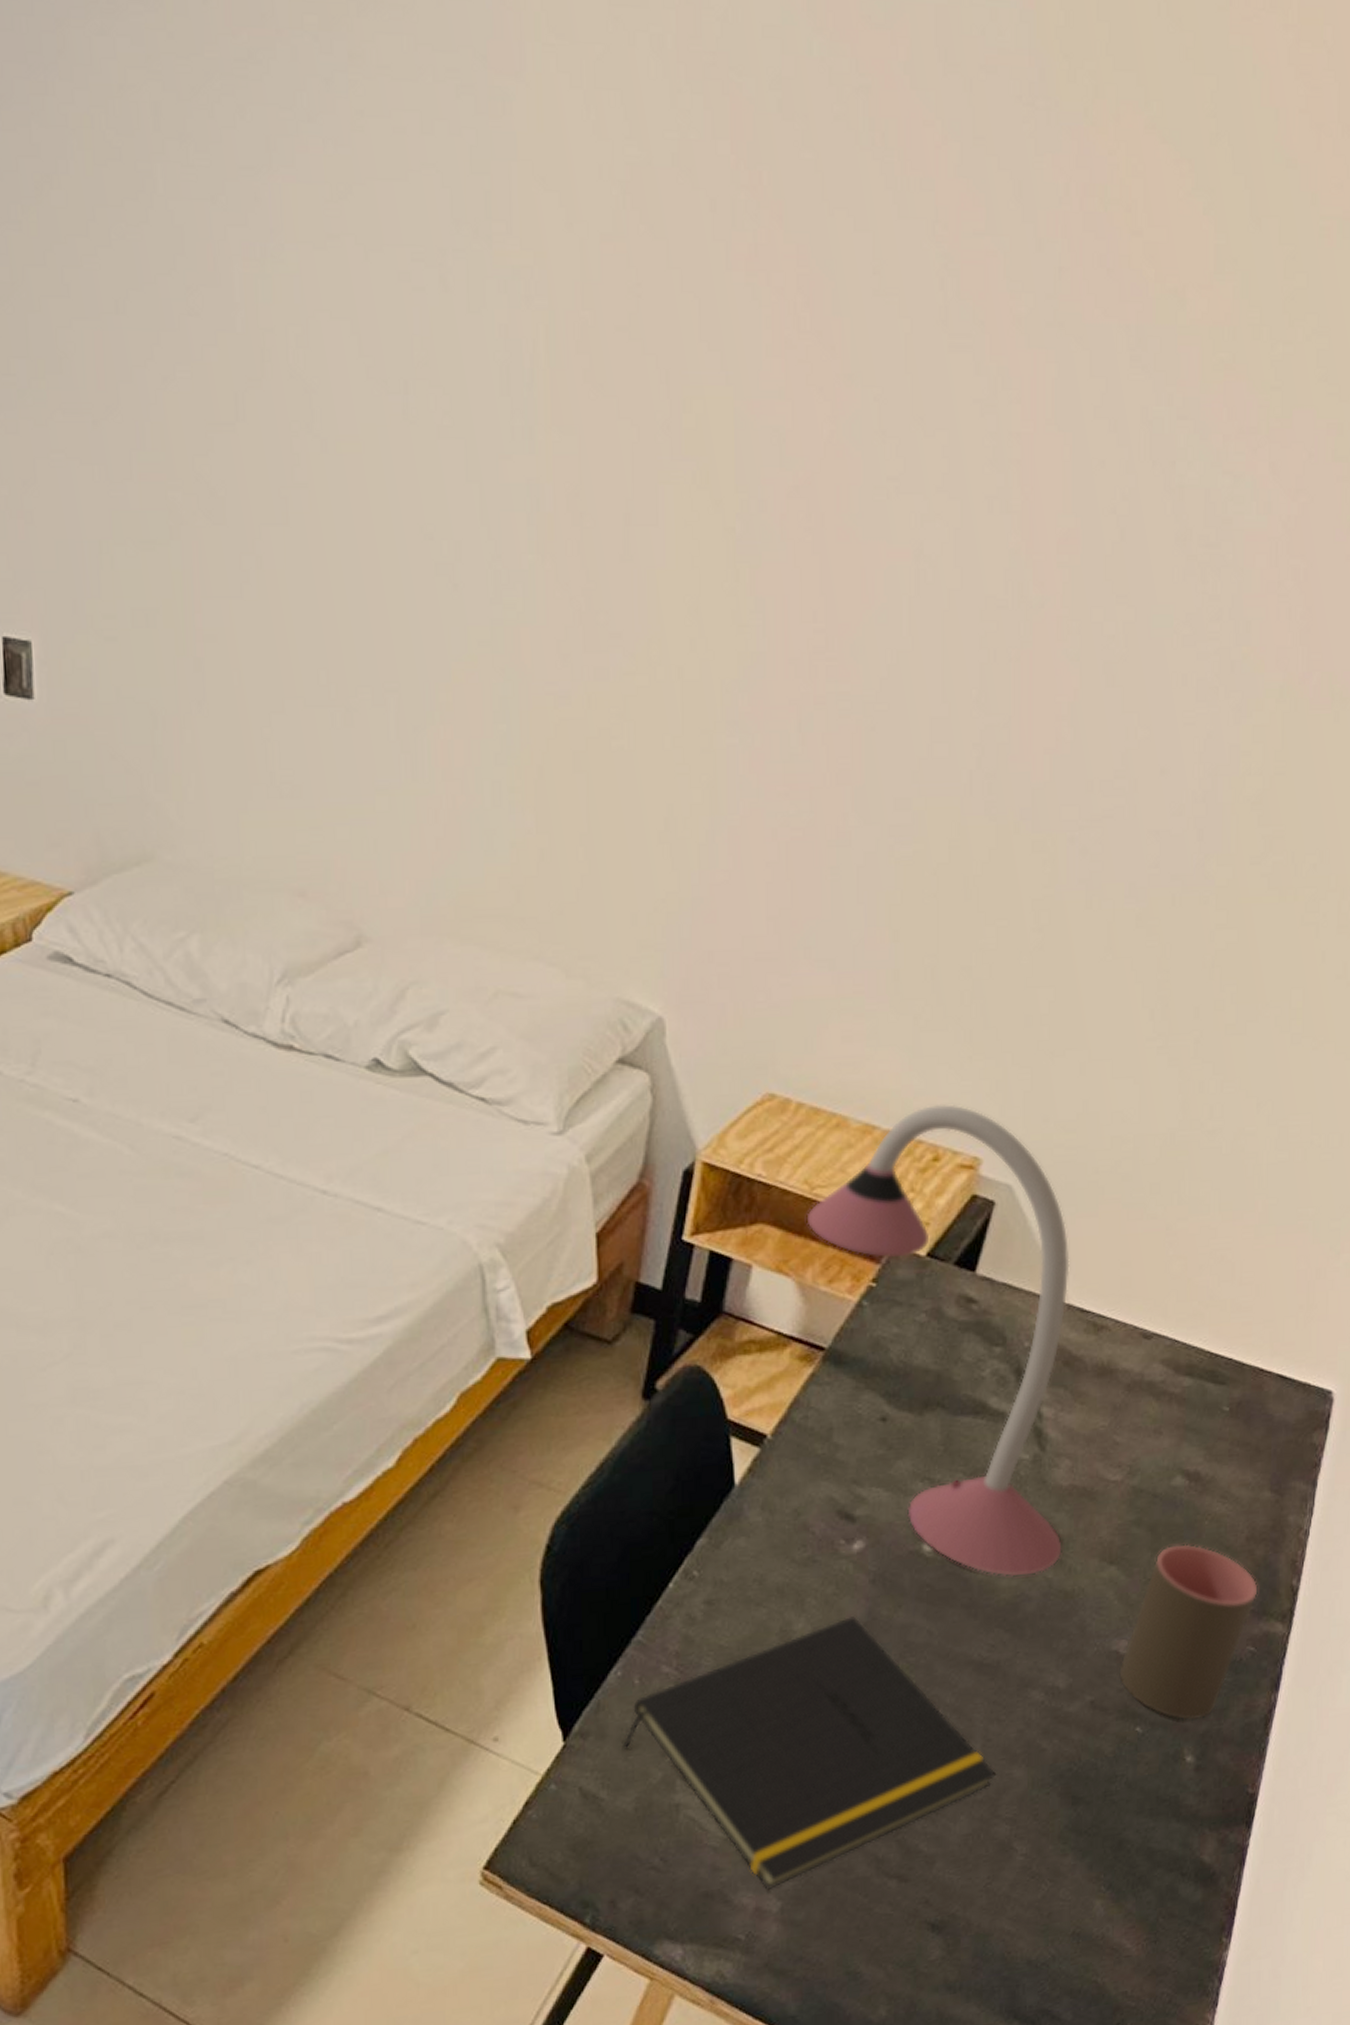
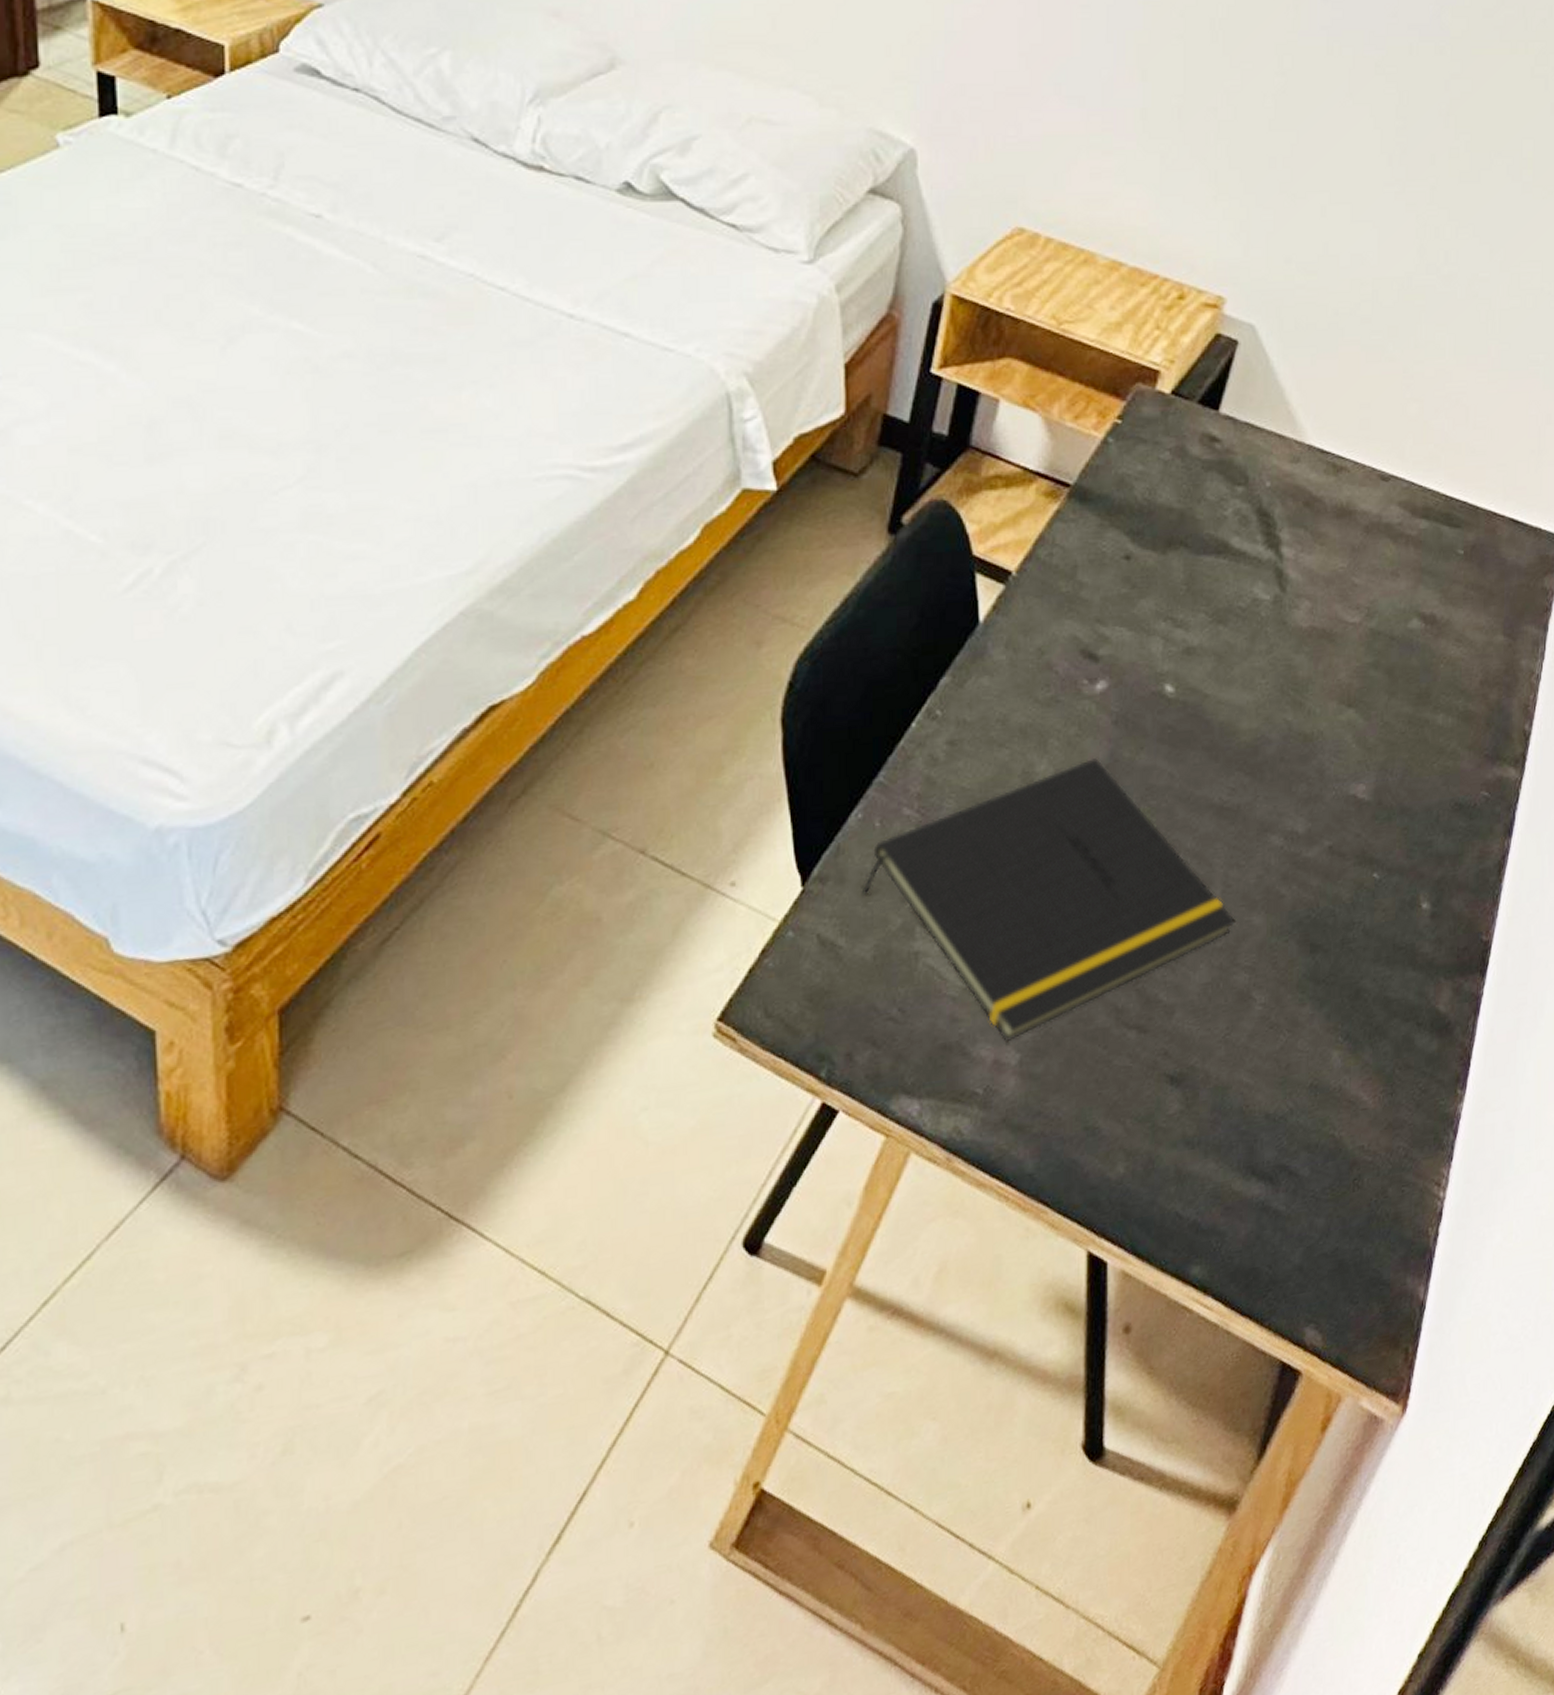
desk lamp: present [806,1104,1070,1576] -> none [1054,243,1310,719]
cup: present [1119,1544,1258,1720] -> none [1357,687,1492,866]

